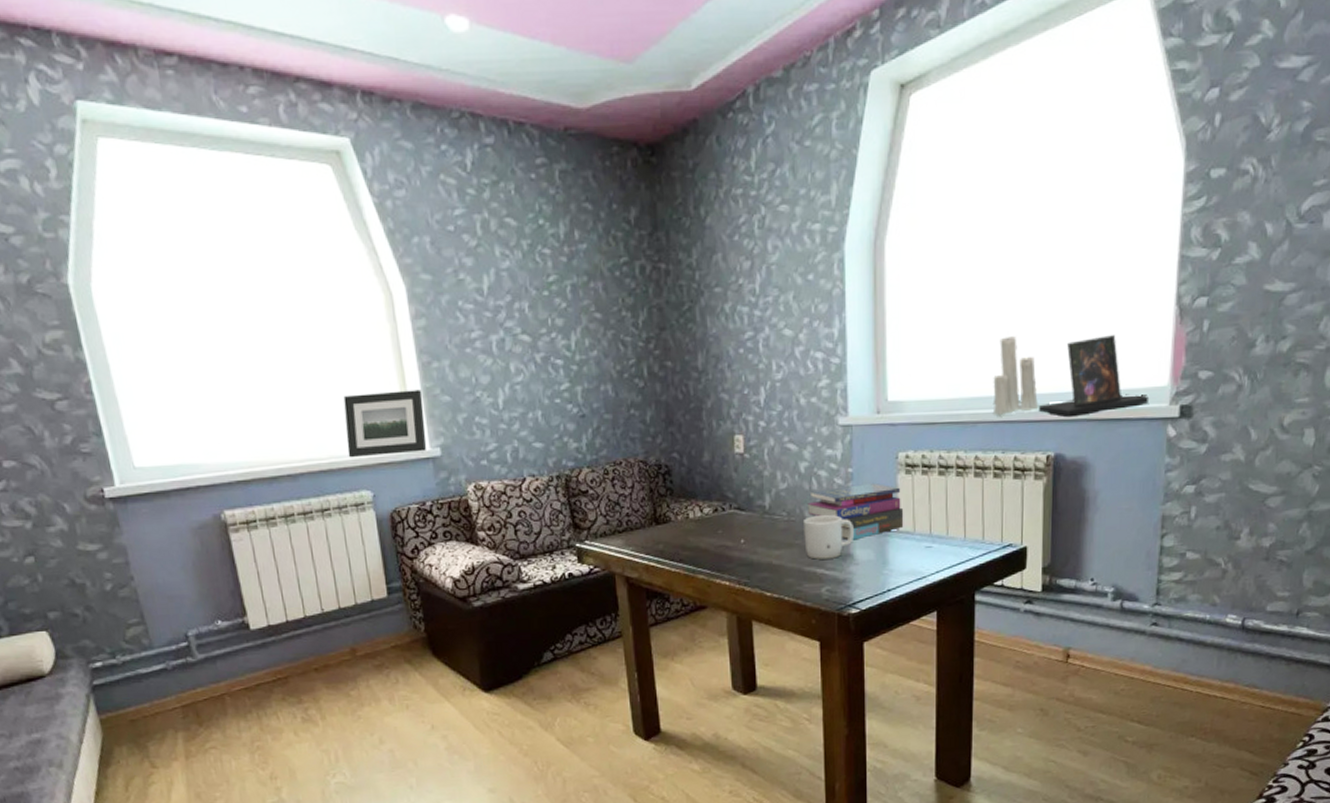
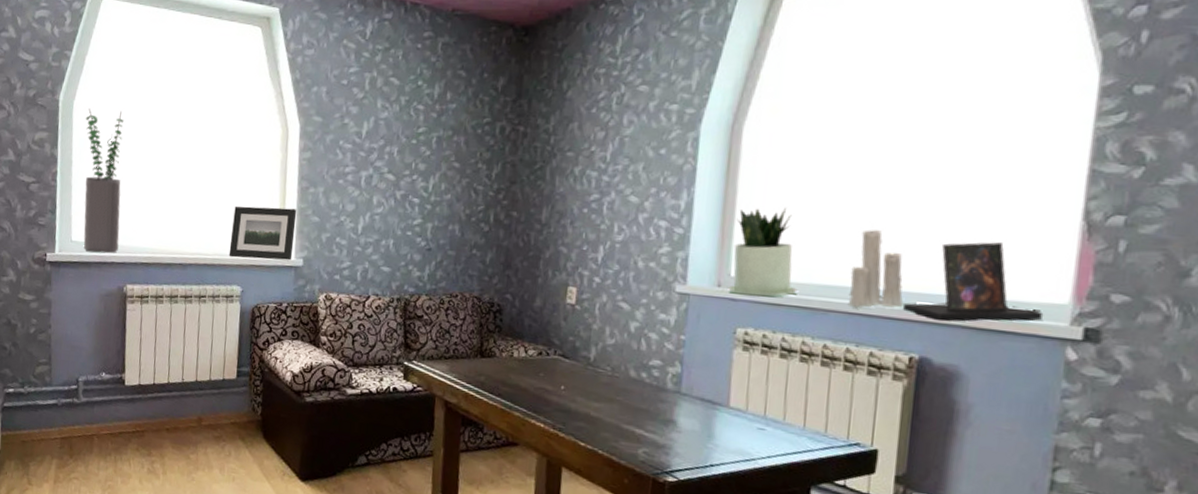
vase: none [113,291,202,480] -> present [83,108,124,254]
mug: present [802,515,855,560] -> none [625,375,681,422]
books: present [806,482,904,540] -> none [633,351,737,408]
planter: none [887,323,948,420] -> present [728,207,798,298]

